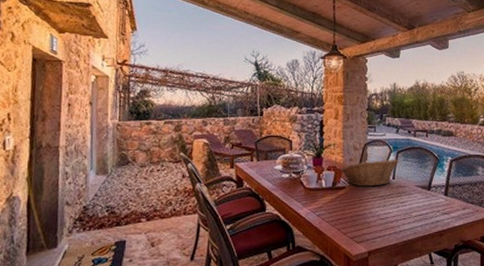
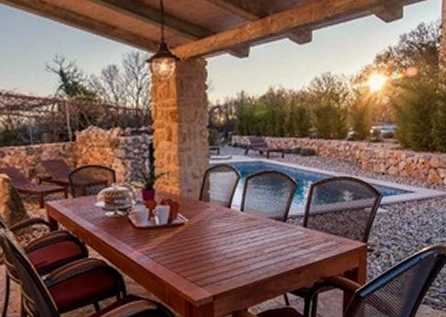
fruit basket: present [340,159,399,187] -> none [176,186,249,222]

